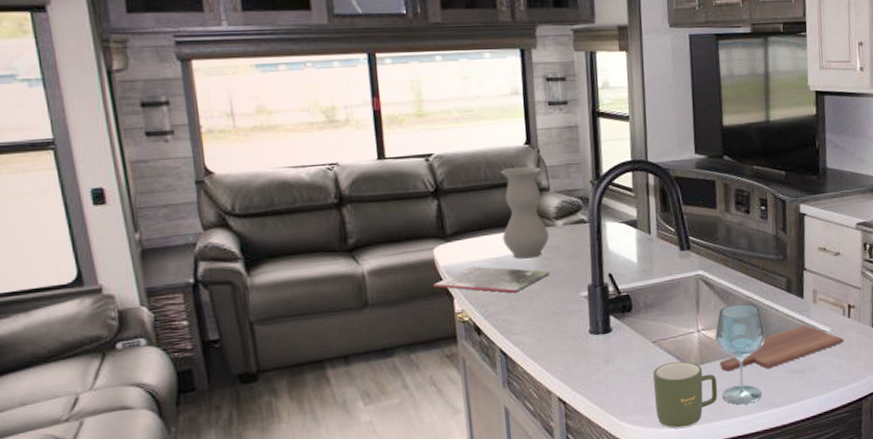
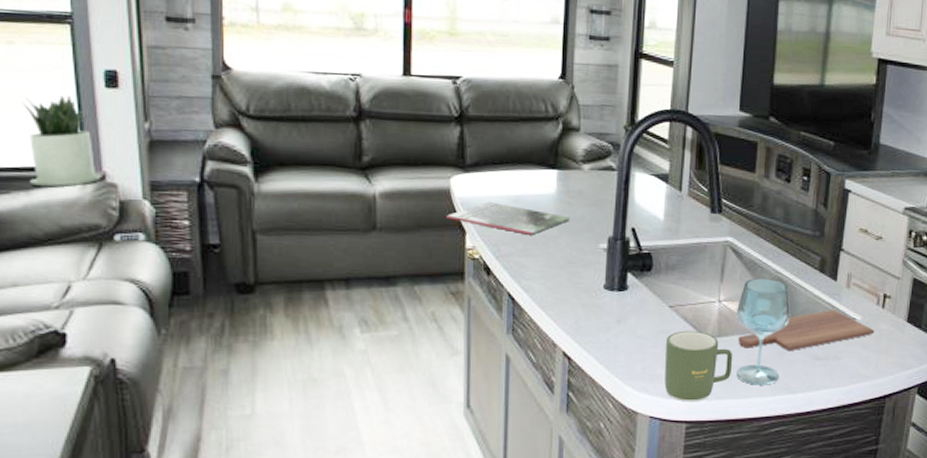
planter: none [14,217,99,308] -> present [23,96,102,188]
vase: present [500,166,549,259] -> none [524,101,574,201]

